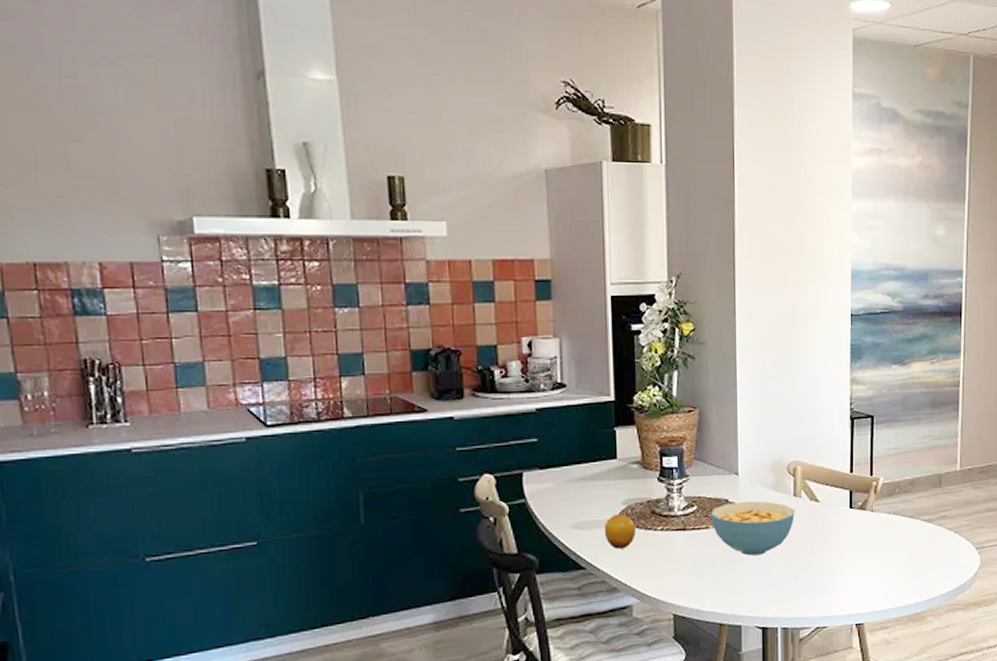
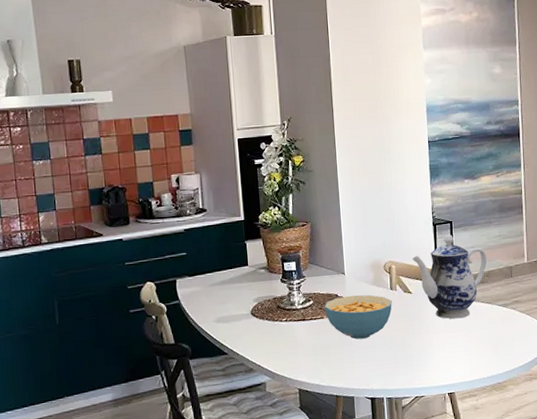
fruit: present [604,514,636,549] -> none [240,309,266,337]
teapot: none [822,432,913,535] -> present [412,235,487,319]

